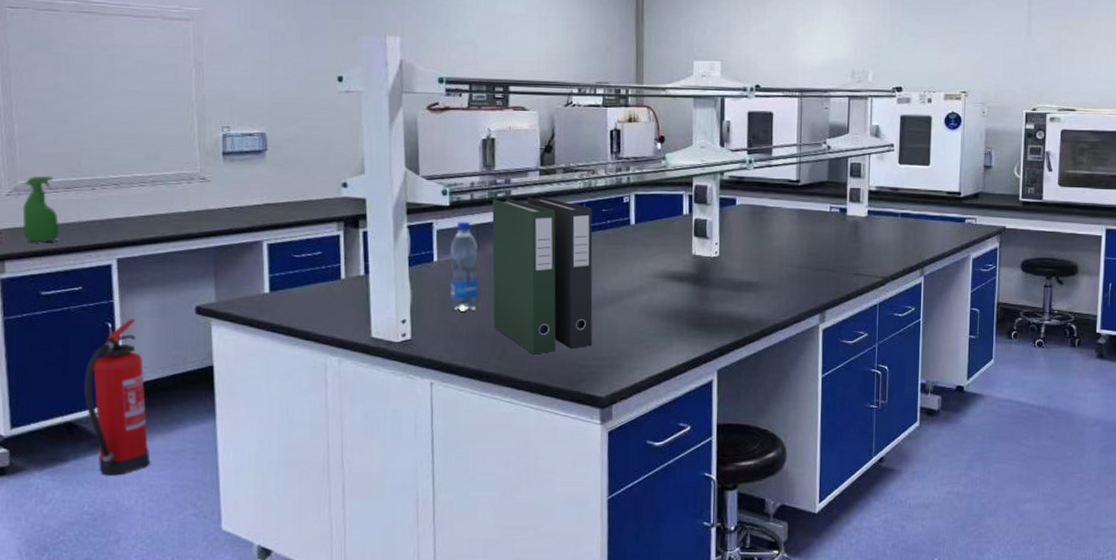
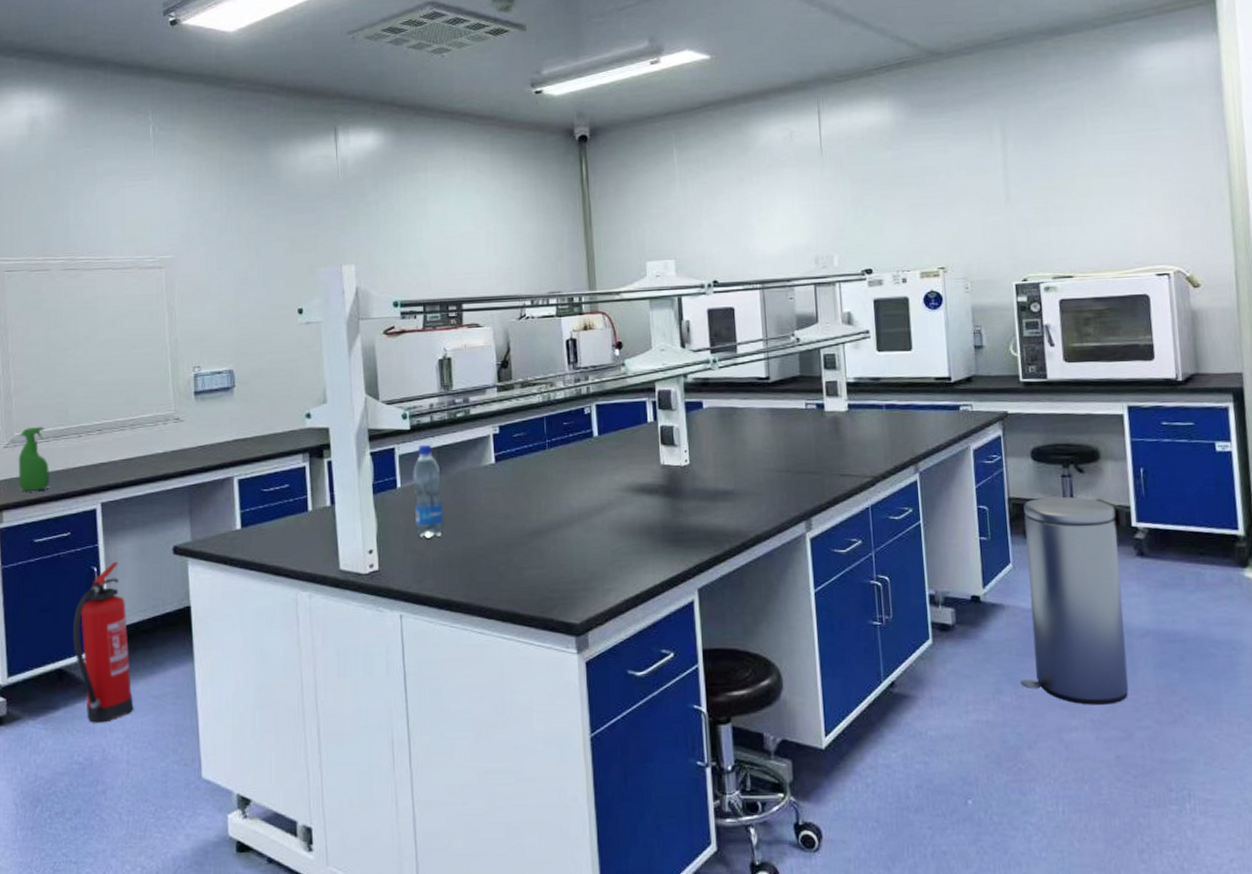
binder: present [492,197,593,355] -> none [452,414,562,581]
pedal bin: none [989,303,1093,481] -> present [1020,496,1129,705]

